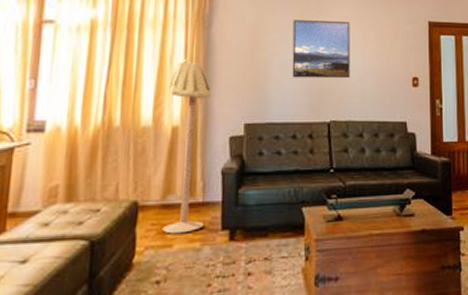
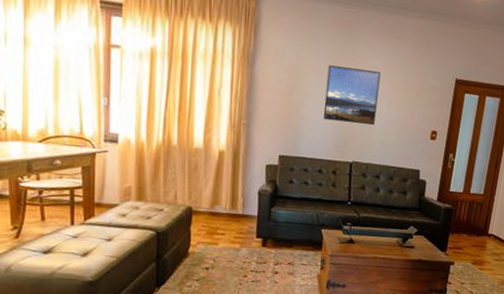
floor lamp: present [162,58,211,234] -> none [211,92,252,236]

